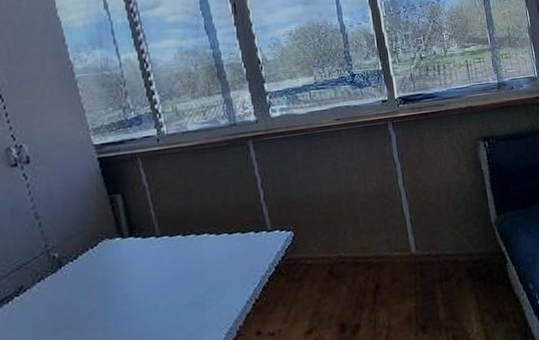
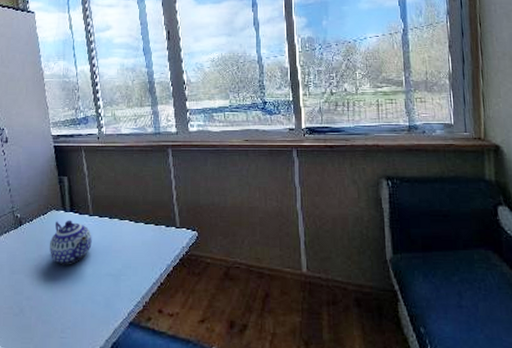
teapot: none [105,247,163,306] -> present [50,220,92,265]

